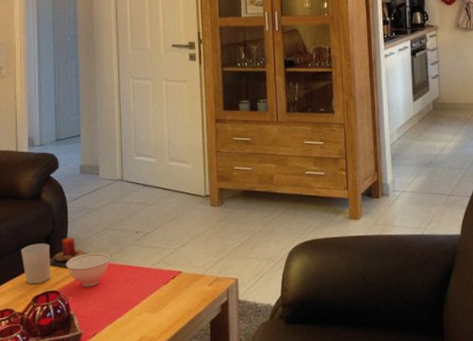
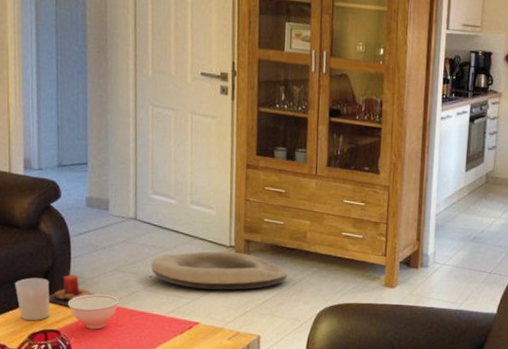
dog bed: none [136,201,259,239] -> present [150,251,288,290]

